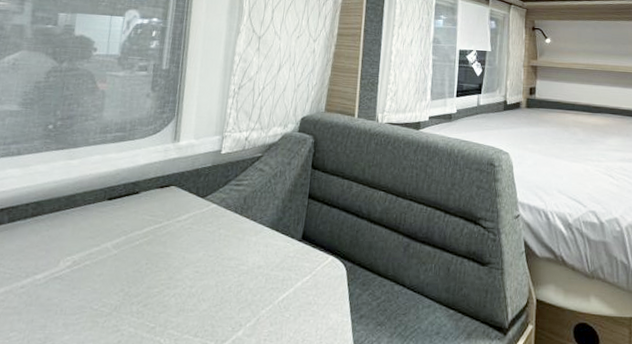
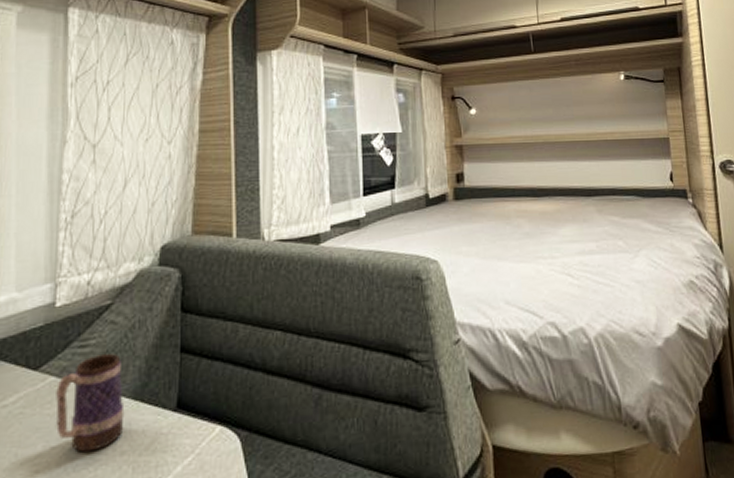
mug: none [214,193,265,263] -> present [56,354,125,452]

